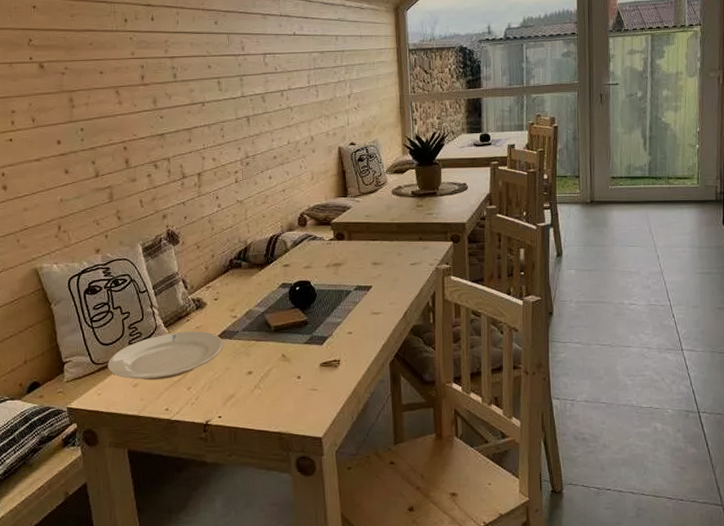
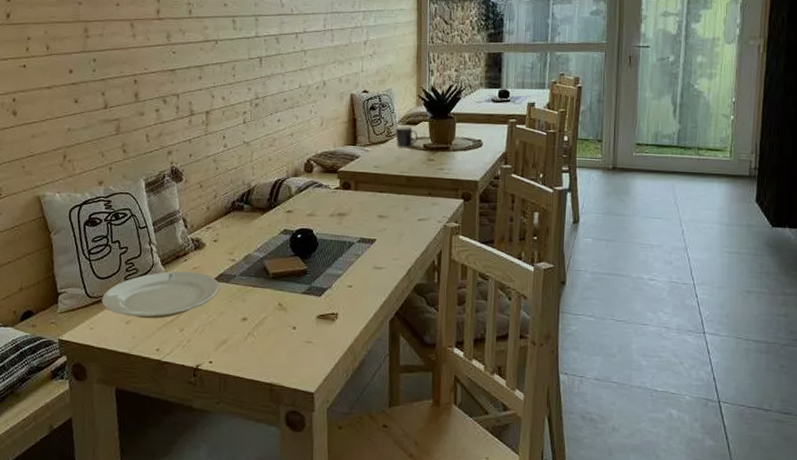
mug: none [384,175,406,197] -> present [395,126,418,149]

